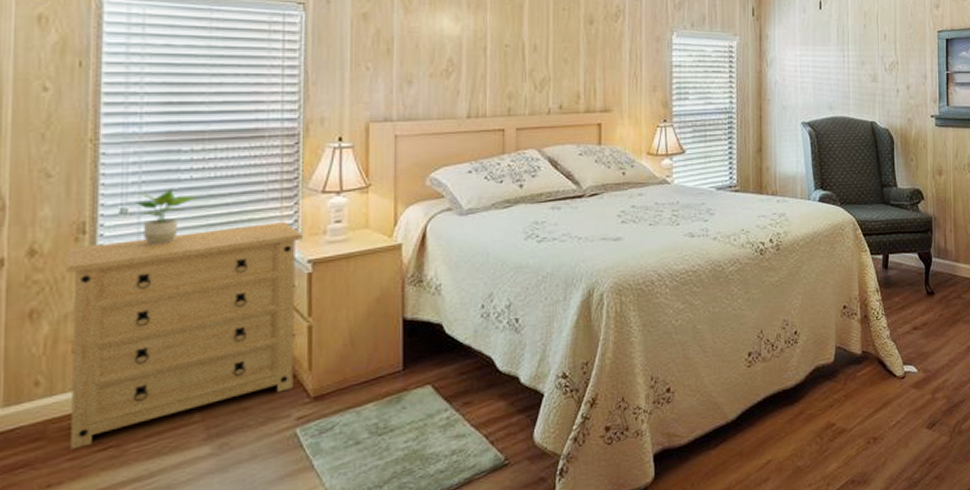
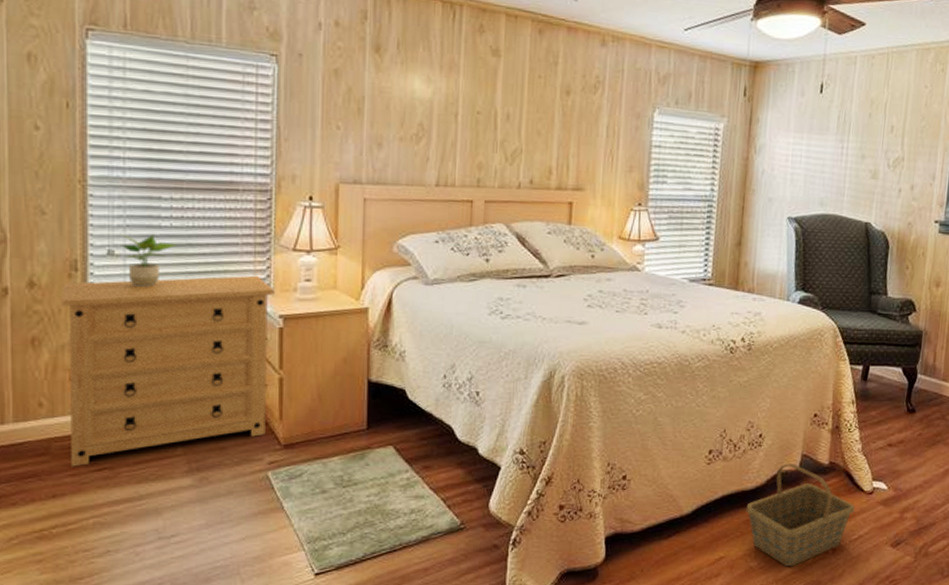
basket: none [788,356,890,463] -> present [746,463,855,567]

